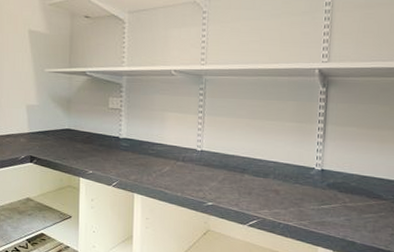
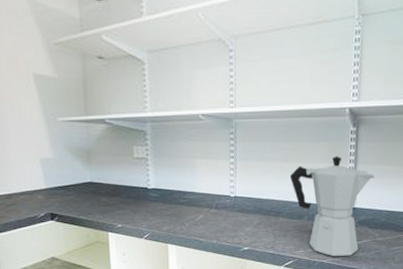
moka pot: none [257,115,344,221] -> present [290,156,374,257]

